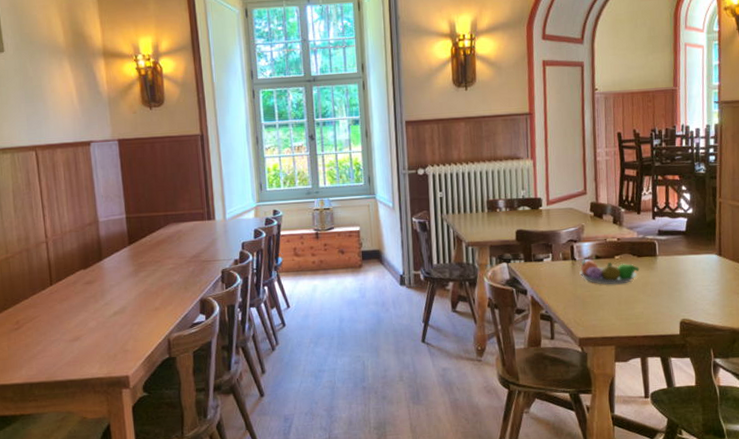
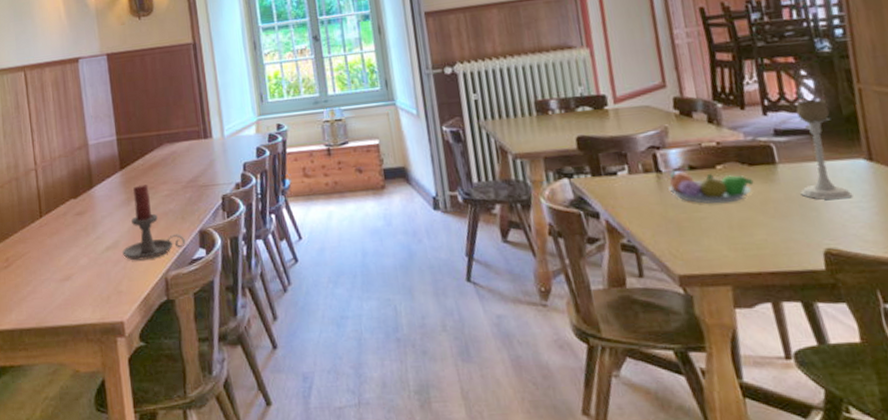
candle holder: none [129,259,187,324] -> present [122,185,185,261]
candle holder: none [670,208,705,284] -> present [795,99,853,200]

